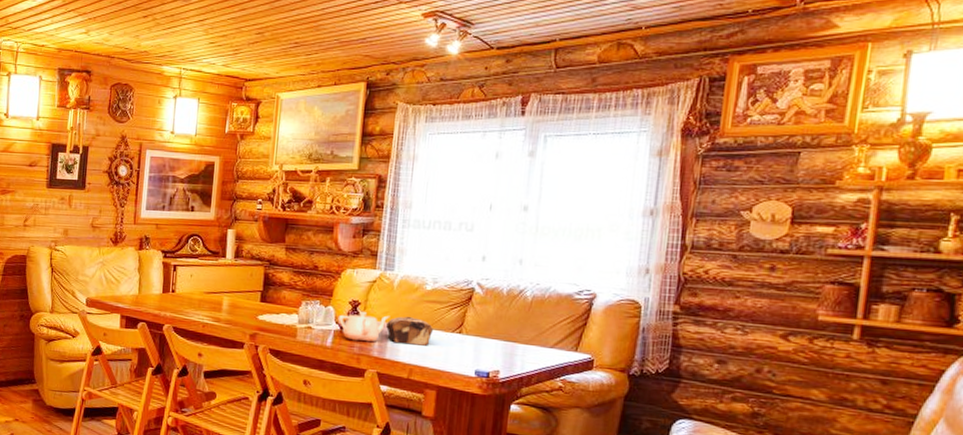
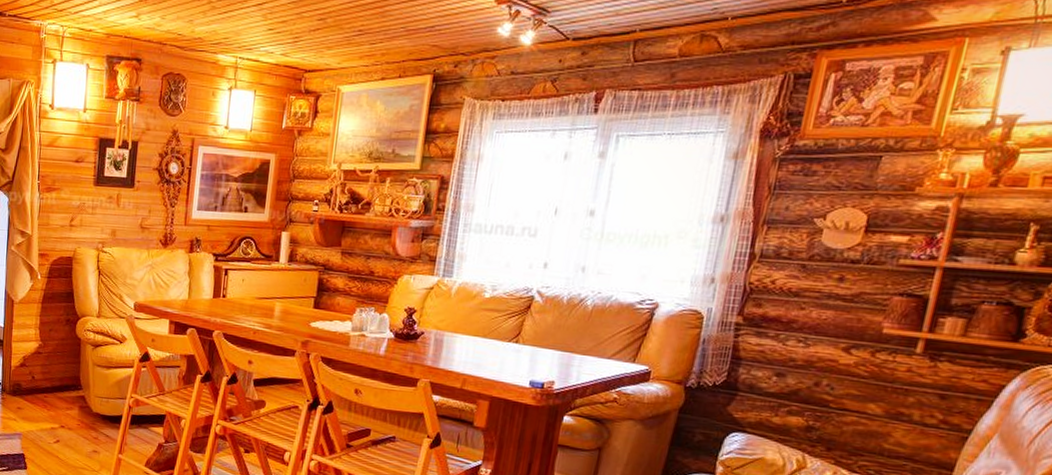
teapot: present [337,310,390,342] -> none [392,318,446,351]
bread loaf: present [386,316,433,346] -> none [441,325,490,356]

